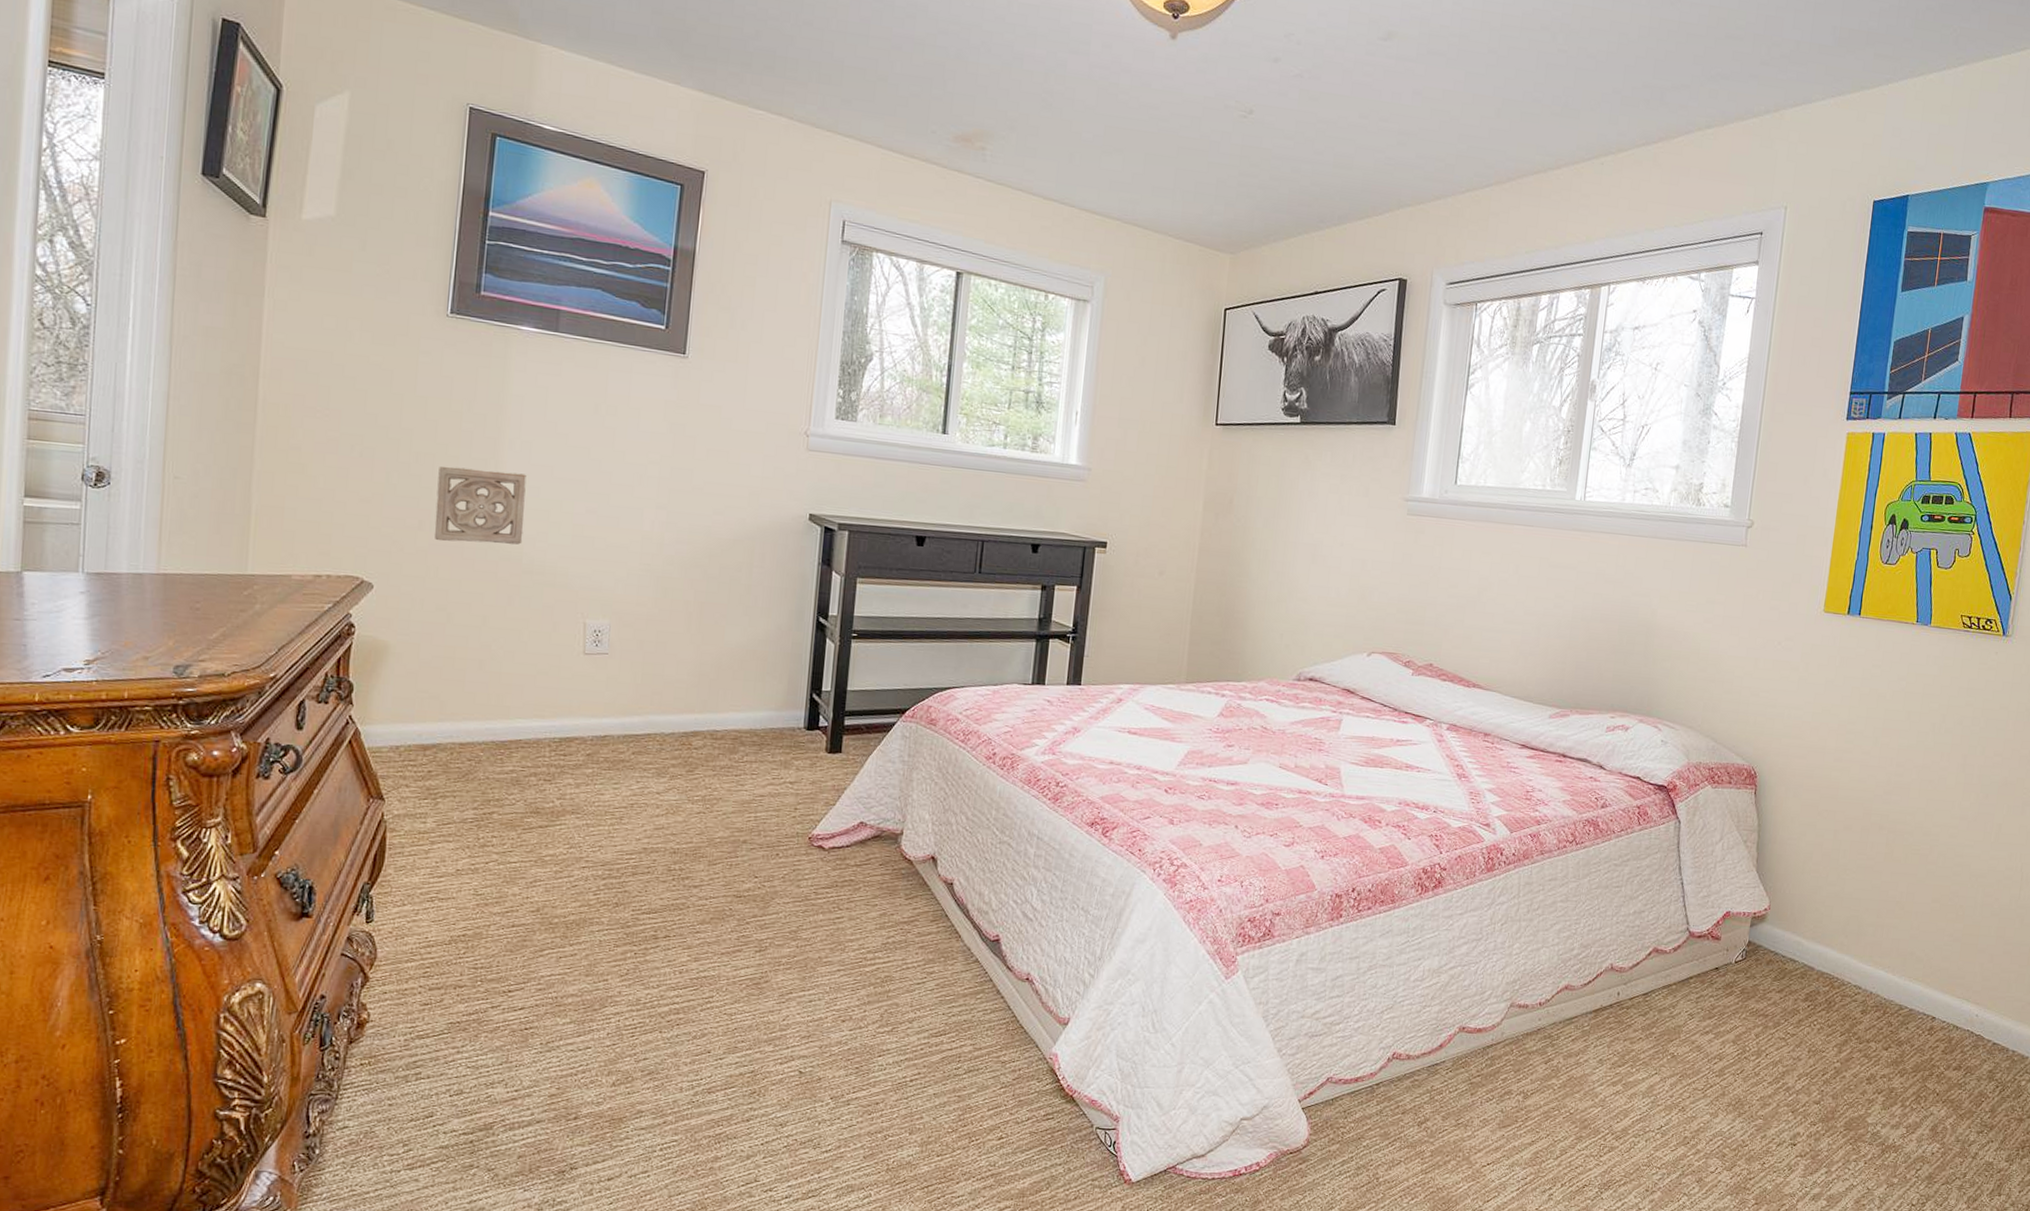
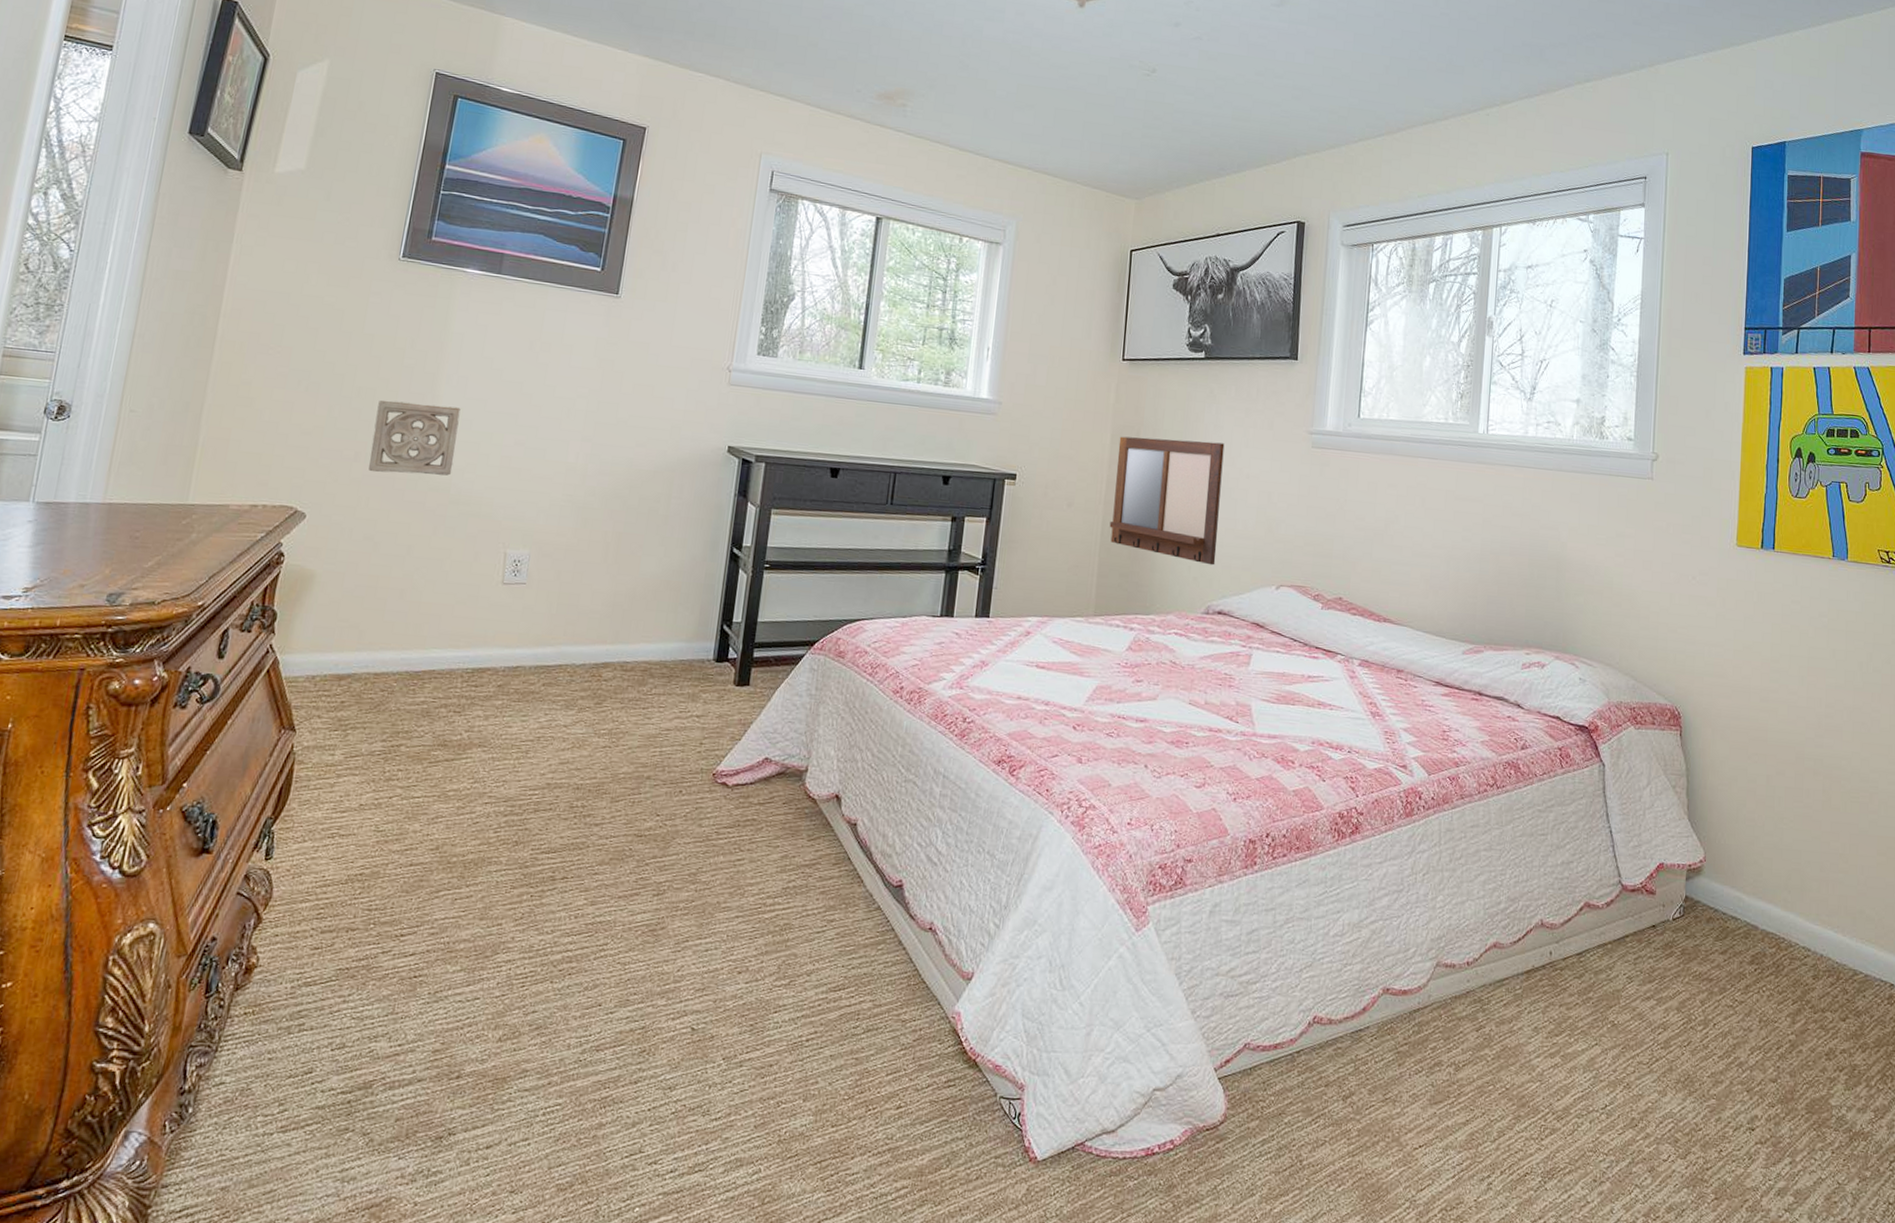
writing board: none [1201,503,1319,633] -> present [1109,436,1225,566]

